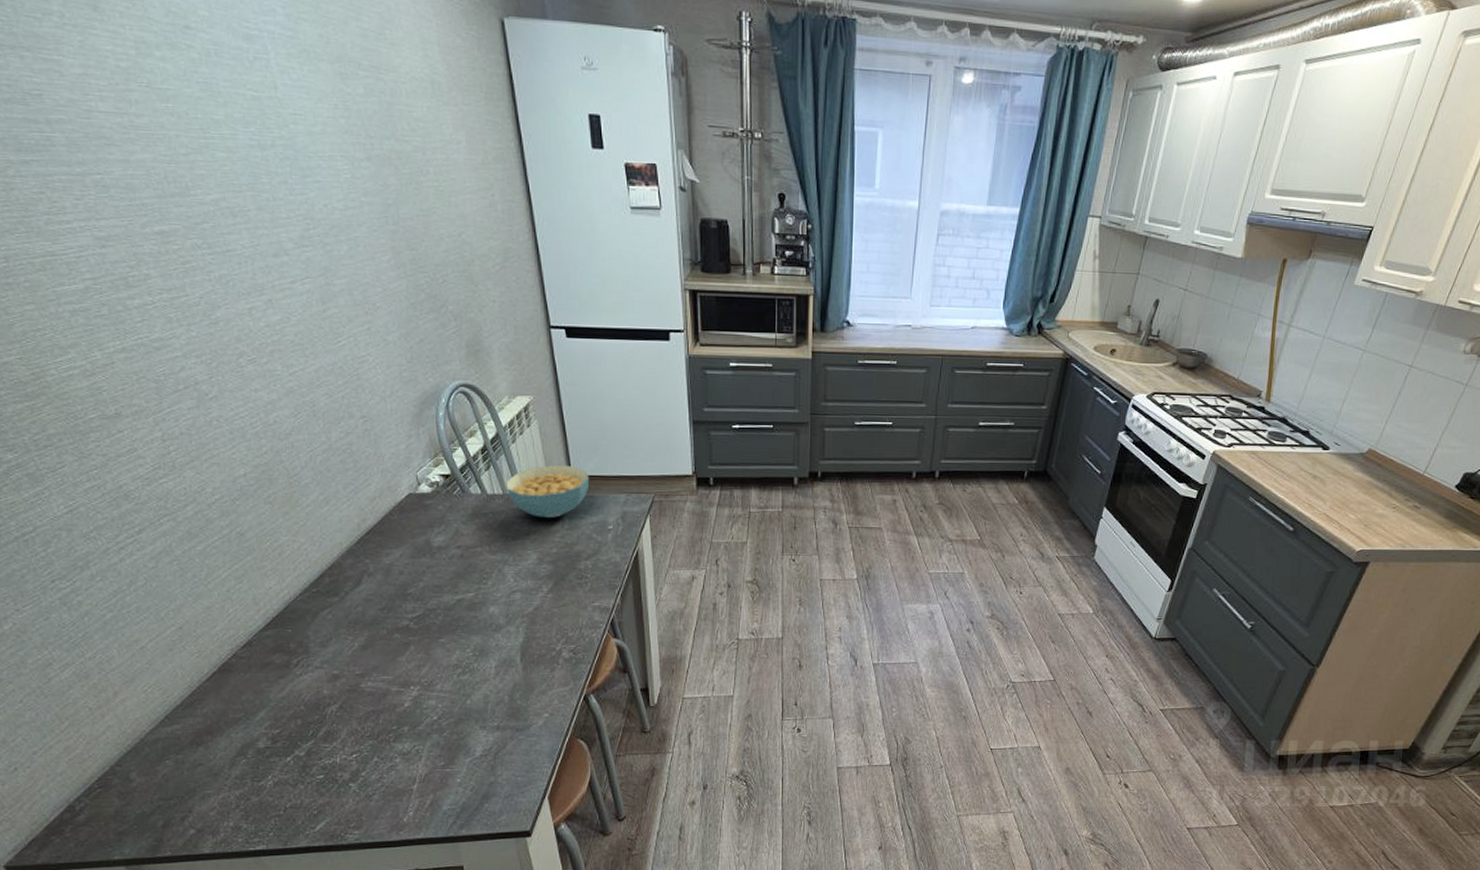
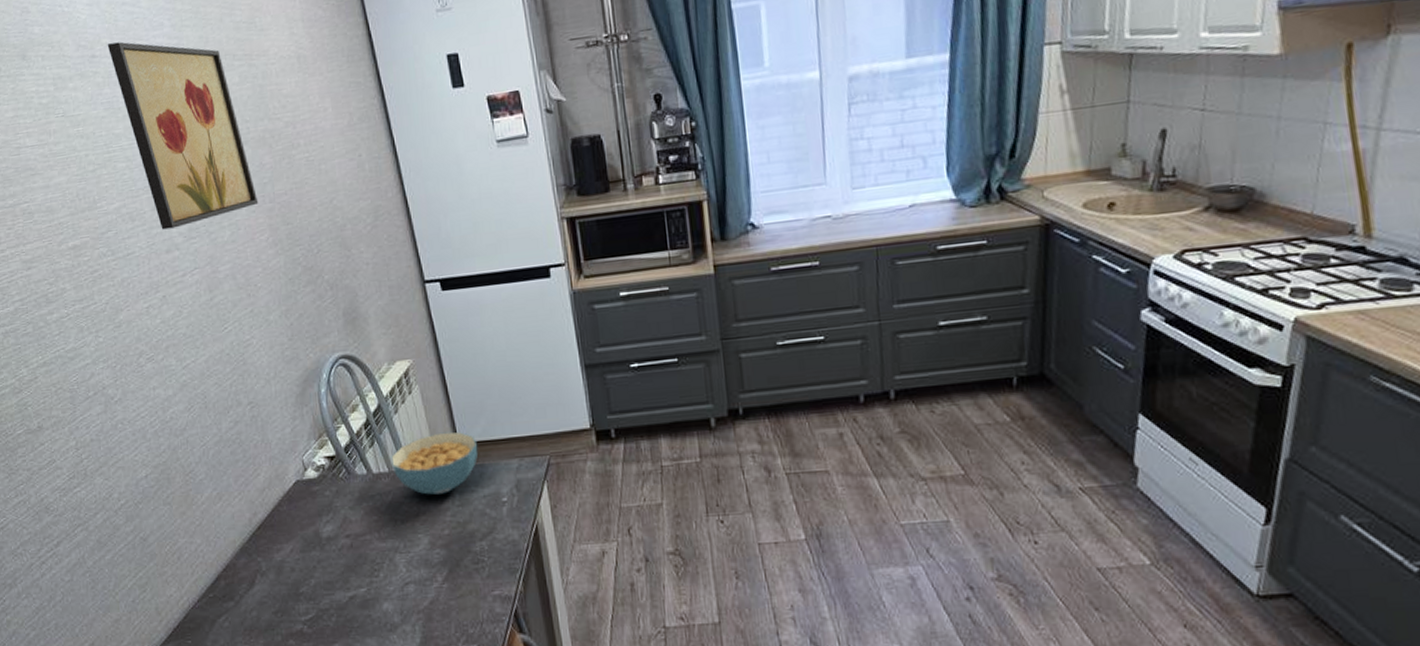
wall art: none [205,17,381,233] -> present [107,42,259,230]

